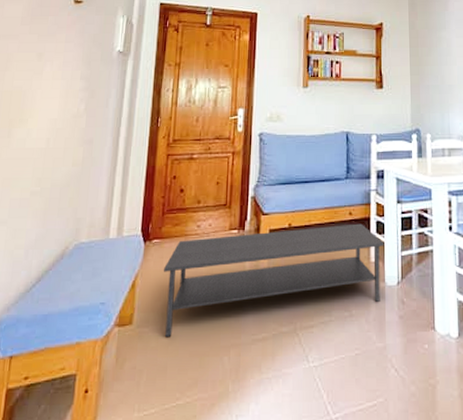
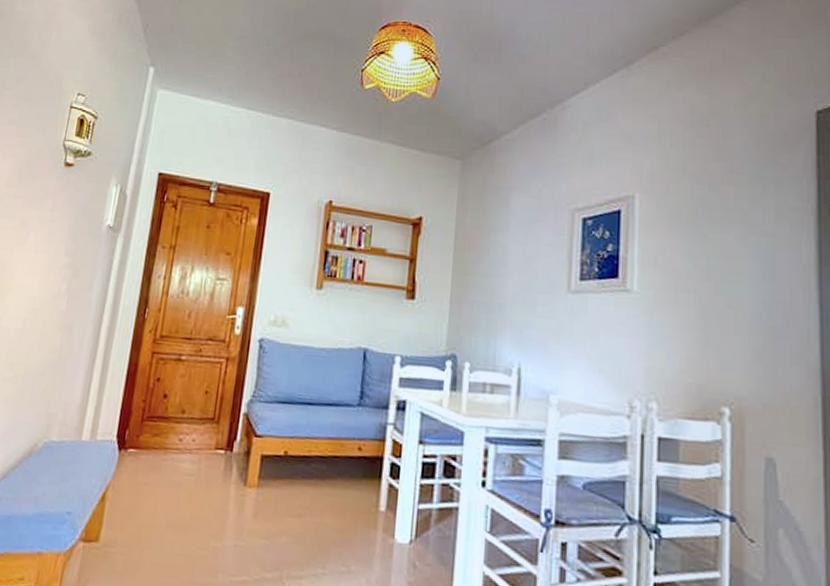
coffee table: present [164,223,385,338] -> none [133,453,398,563]

